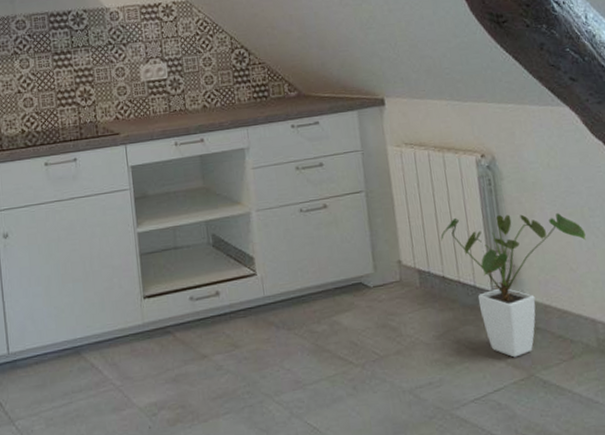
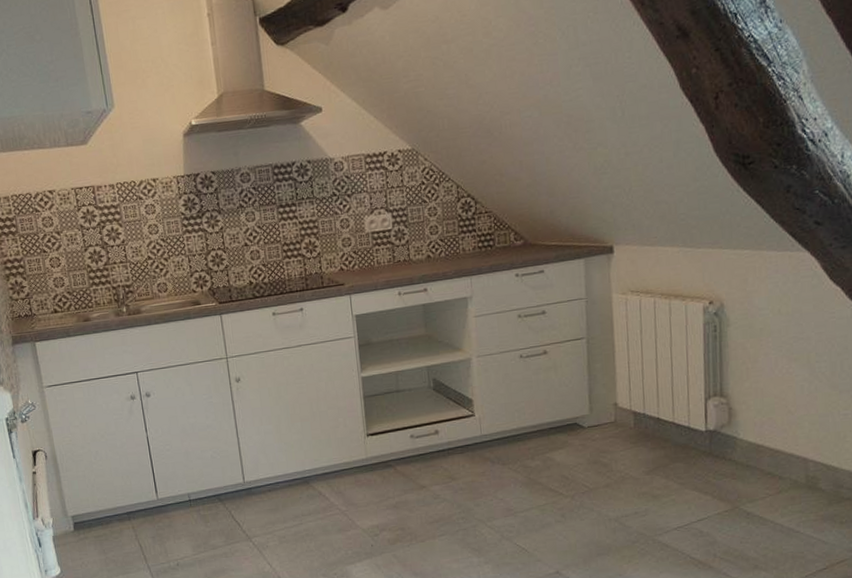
house plant: present [440,213,586,358] -> none [658,358,809,492]

